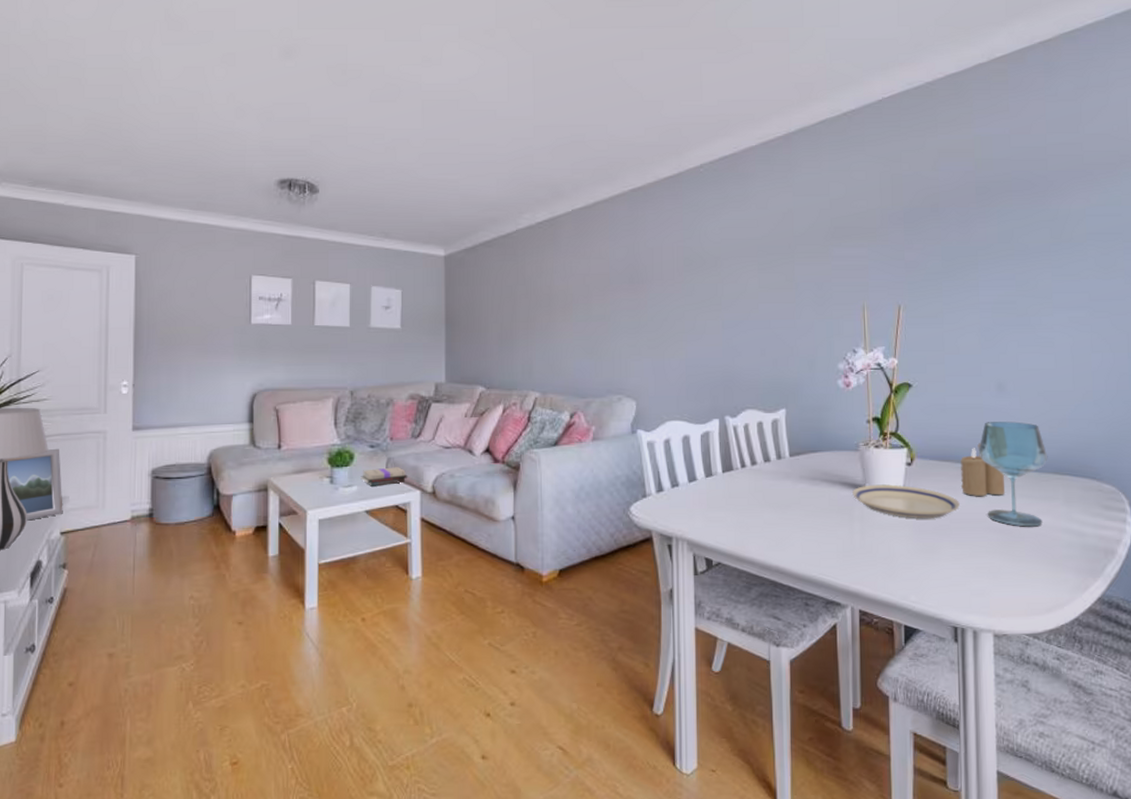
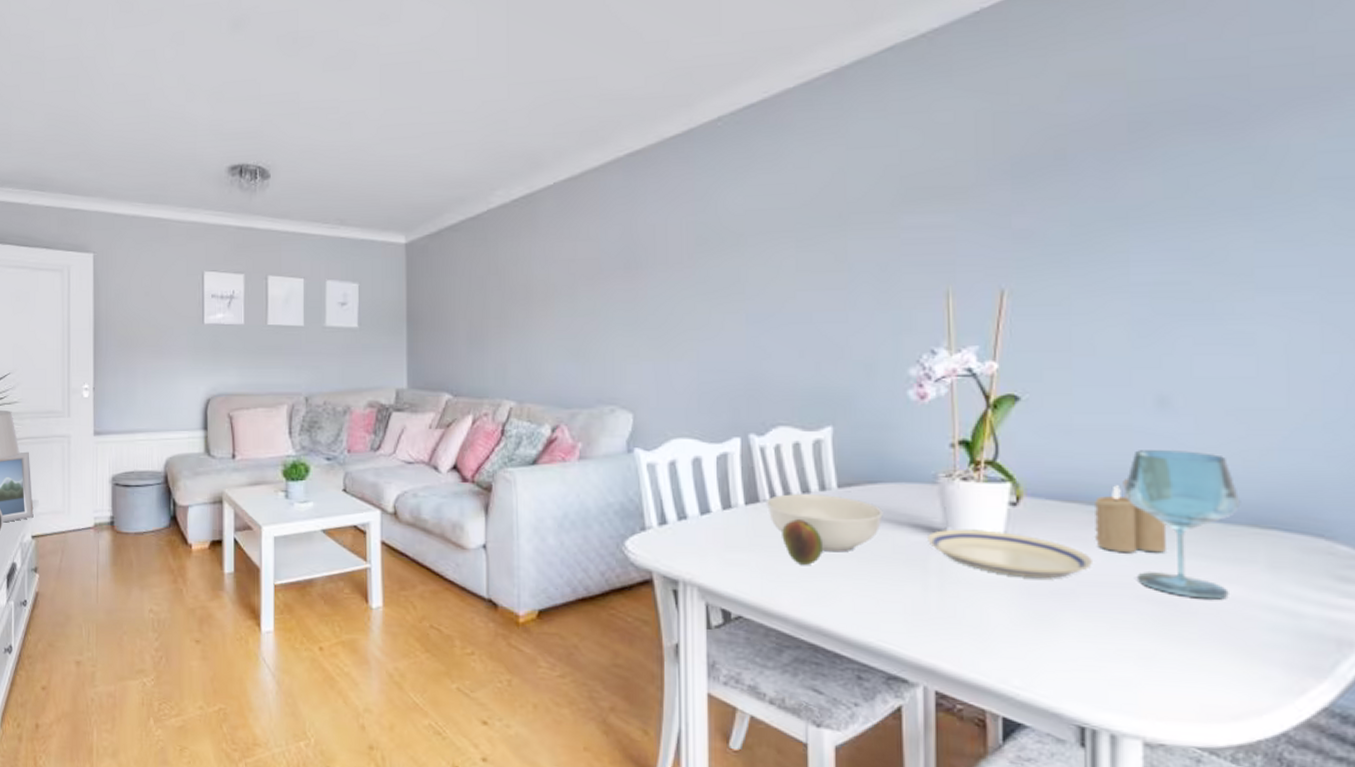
books: present [361,467,408,486] -> none [317,483,367,504]
bowl: none [738,462,822,507] -> present [766,494,883,552]
fruit: none [750,483,779,518] -> present [782,519,823,565]

